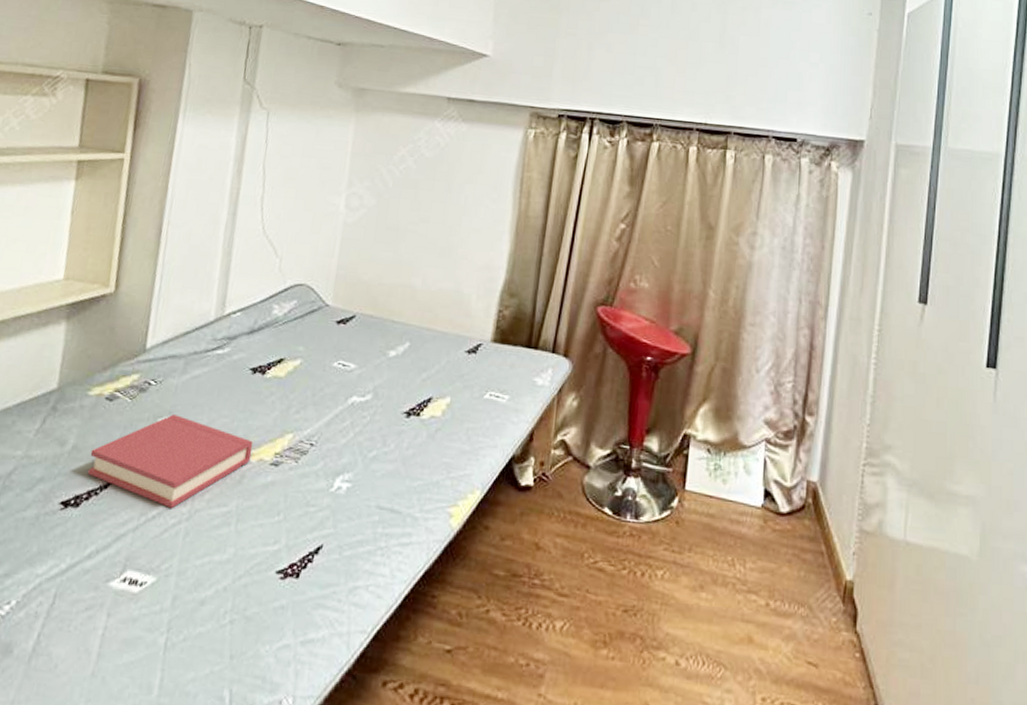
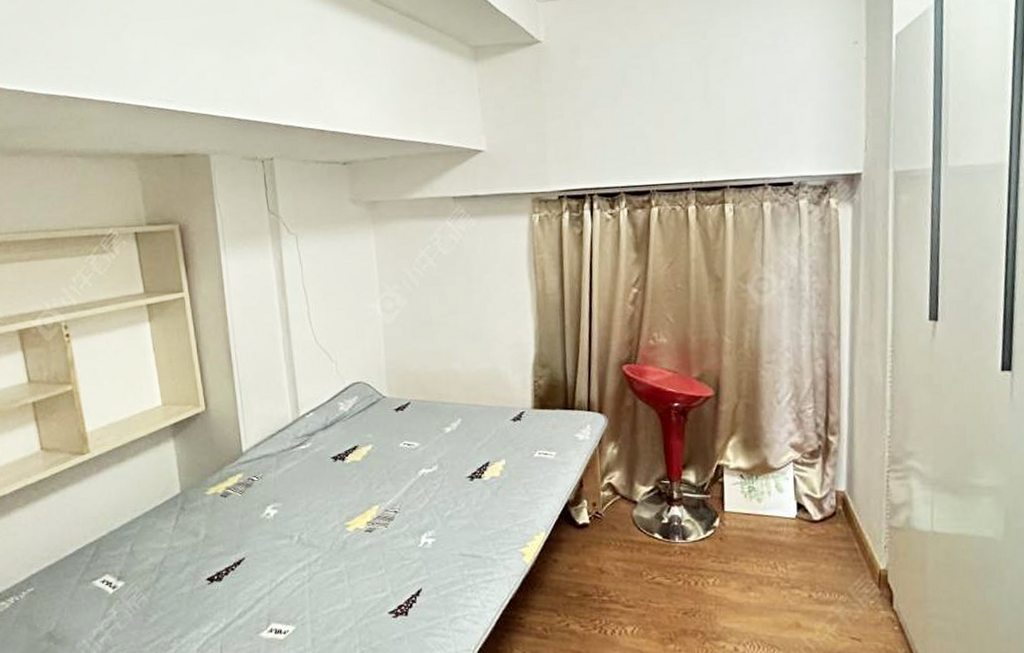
hardback book: present [87,414,254,508] -> none [220,501,349,573]

